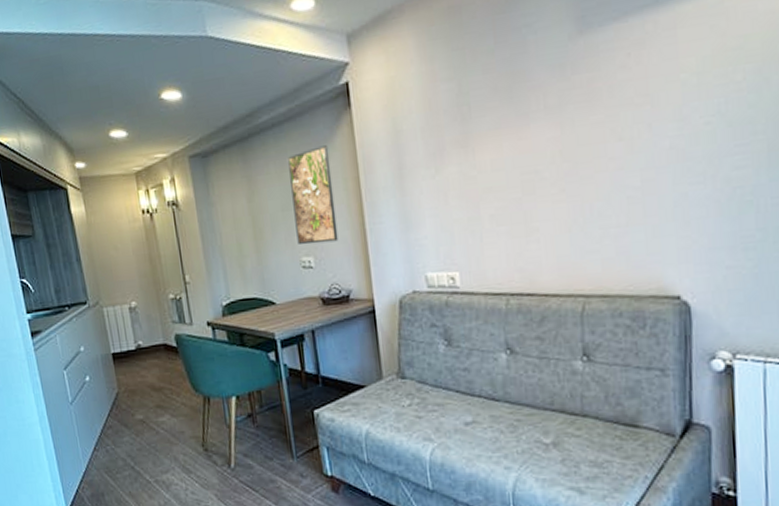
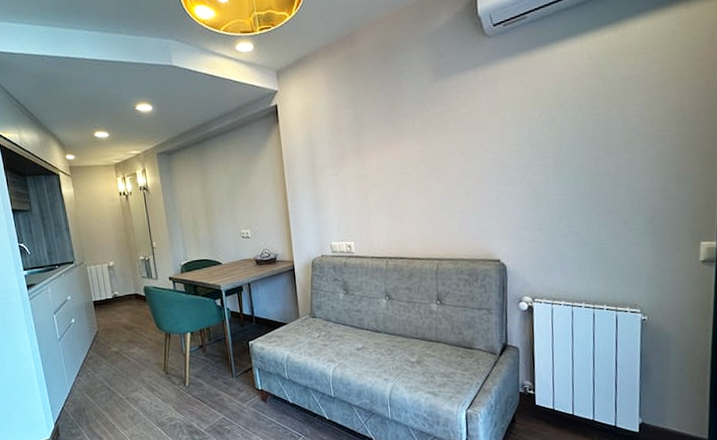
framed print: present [286,145,339,245] -> none [231,149,269,221]

